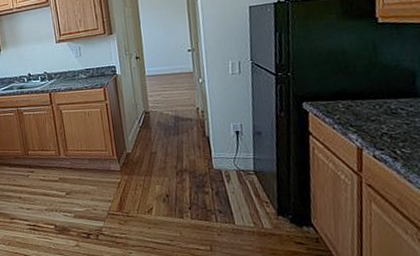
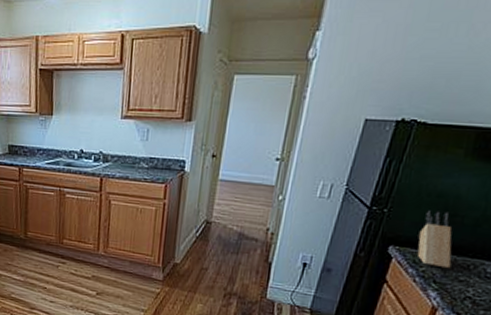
knife block: none [323,65,360,113] -> present [417,210,452,269]

